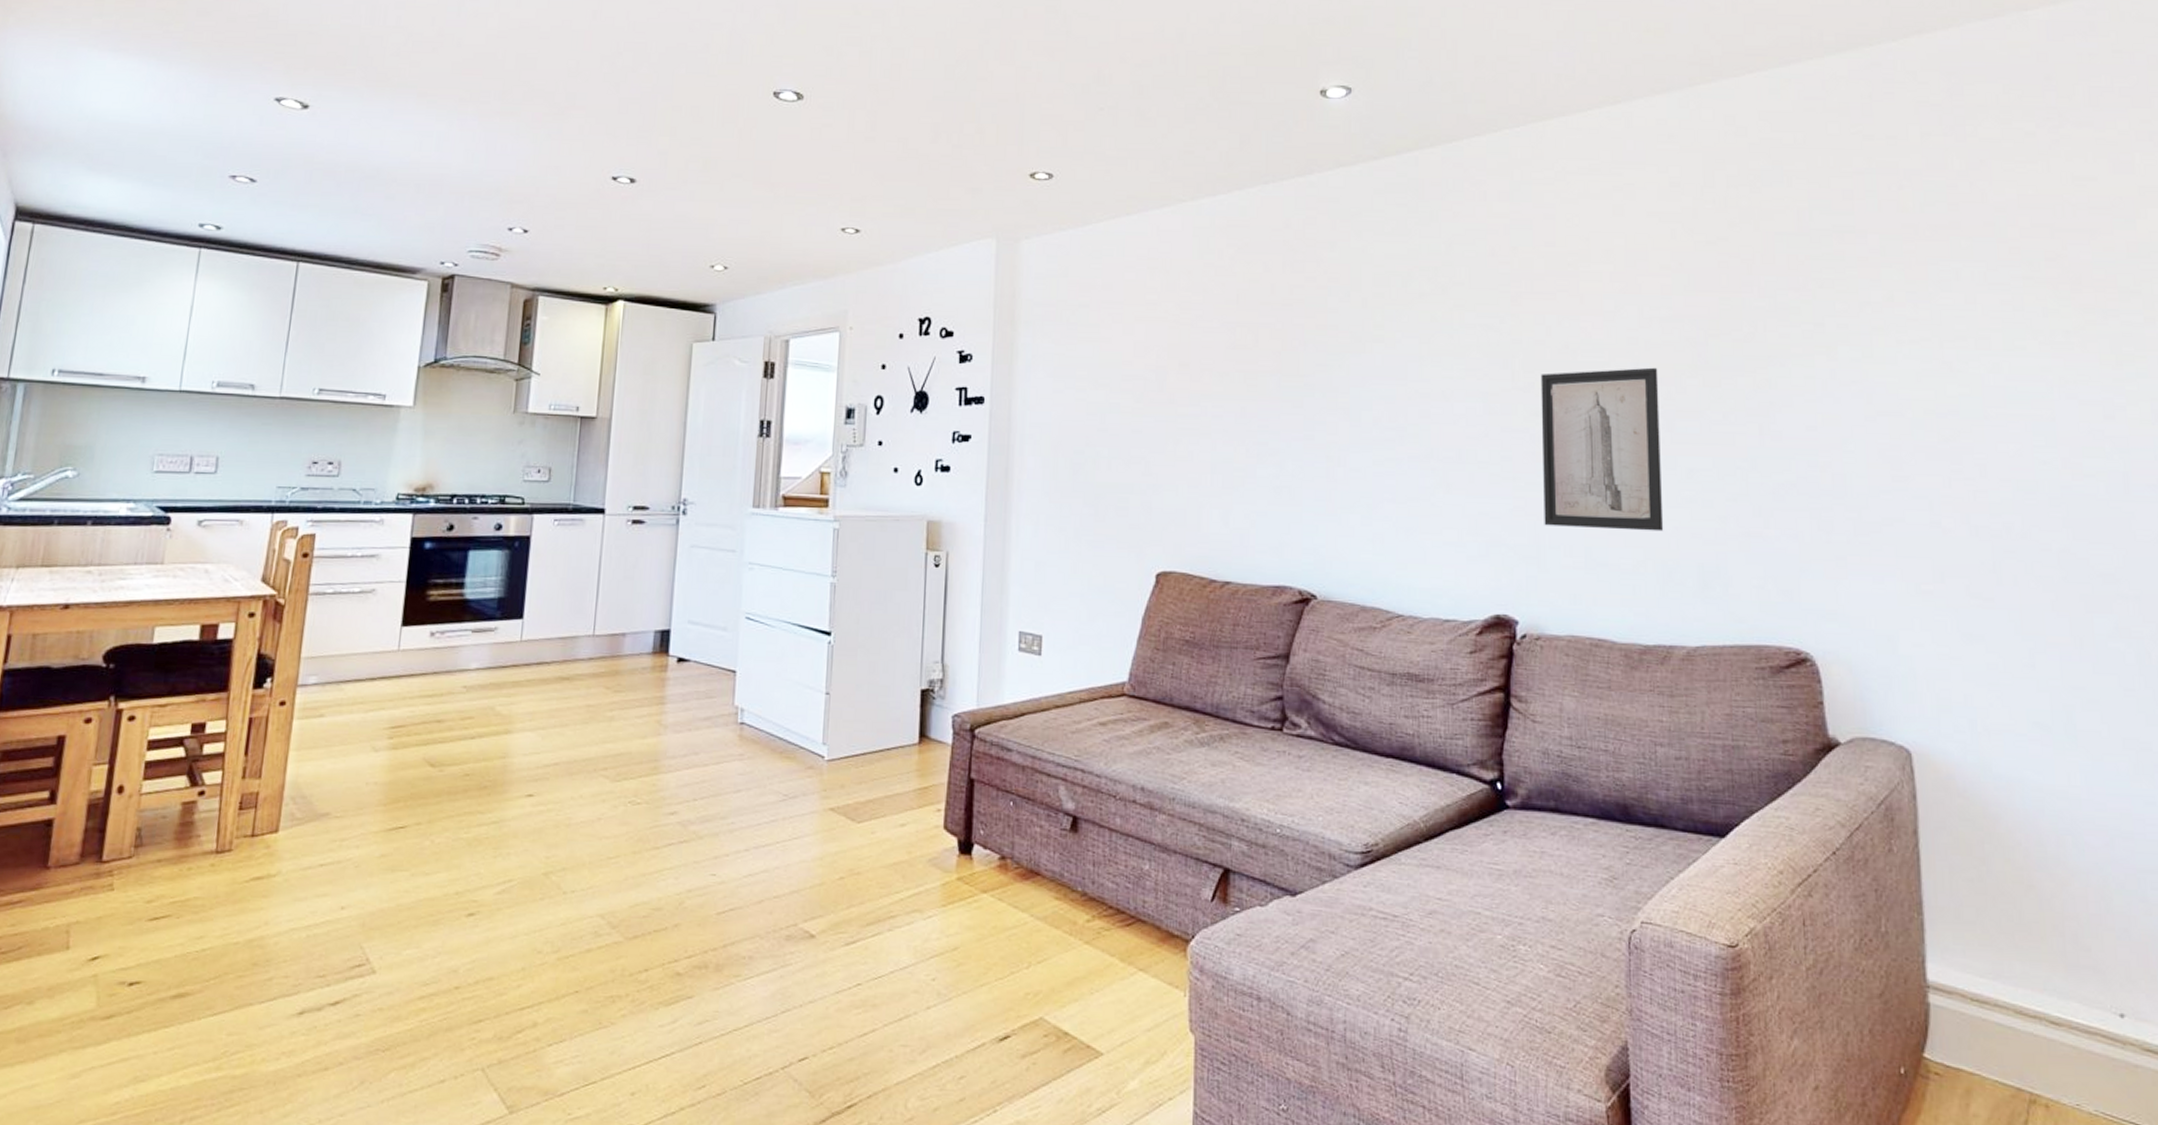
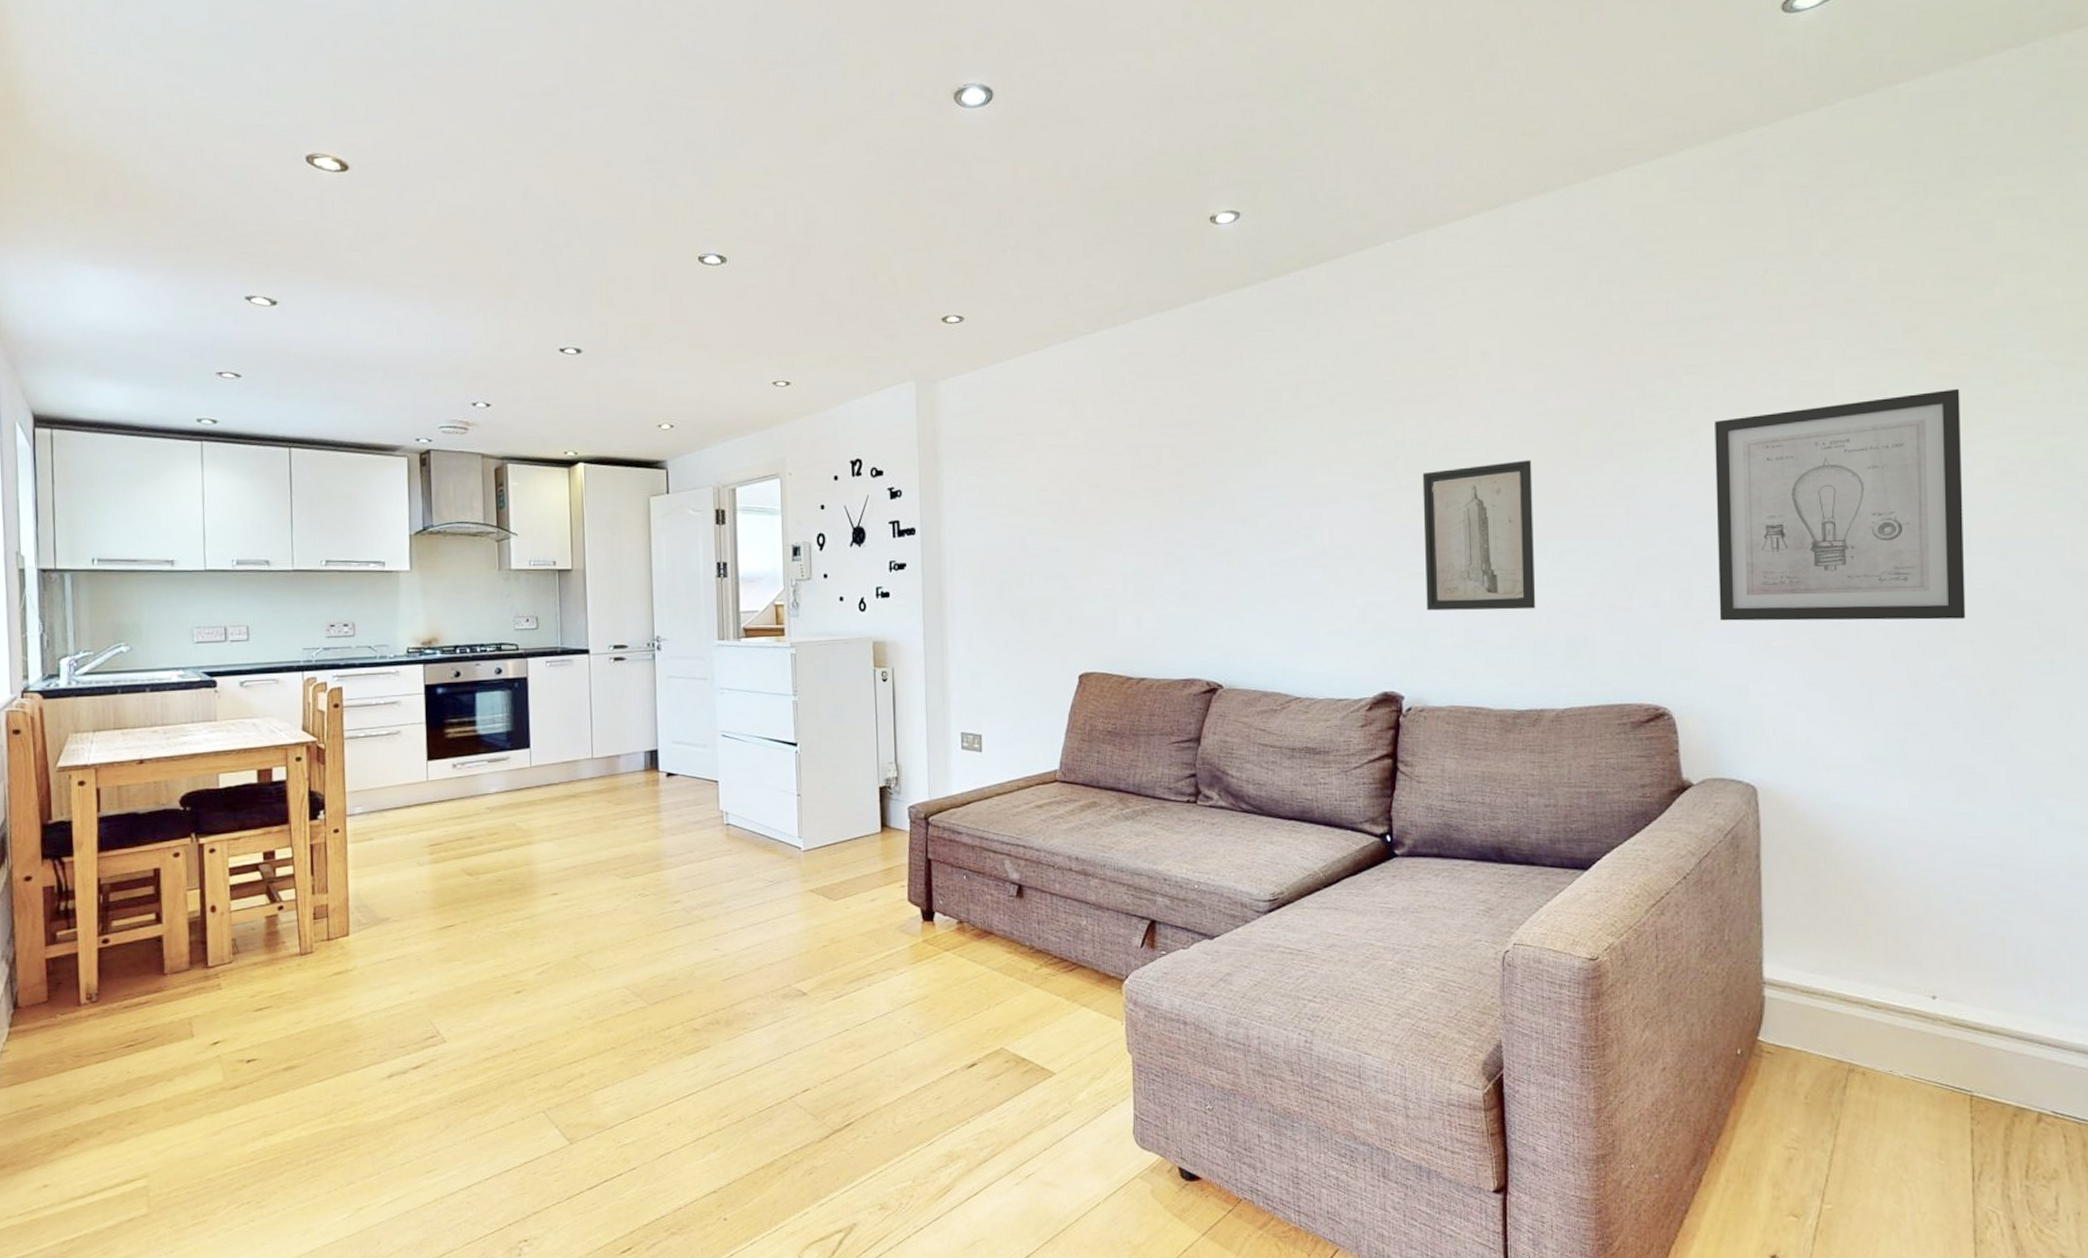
wall art: none [1852,323,2130,573] -> present [1715,388,1966,621]

